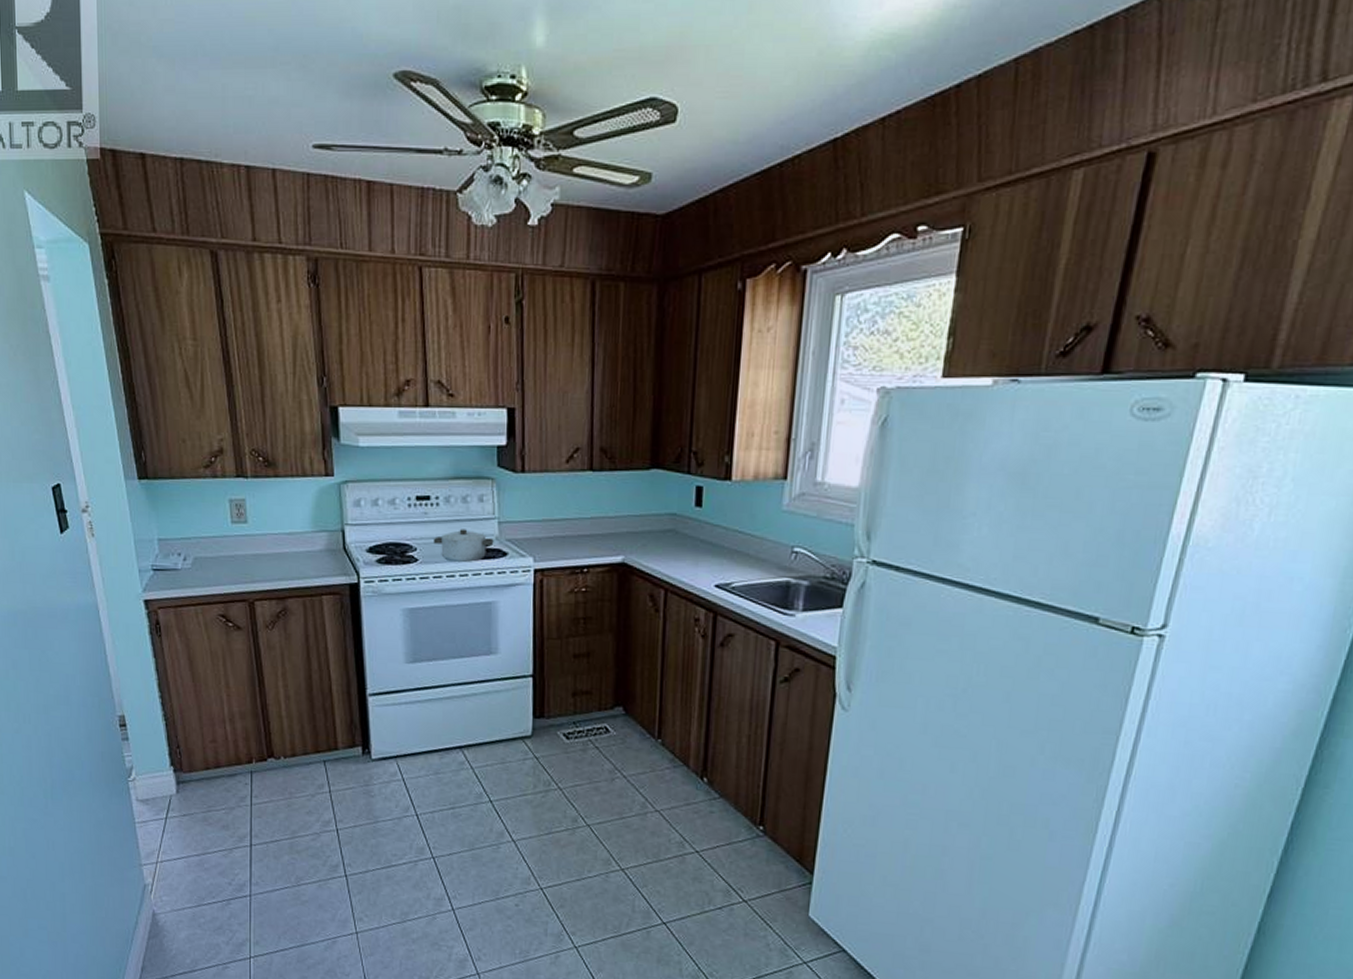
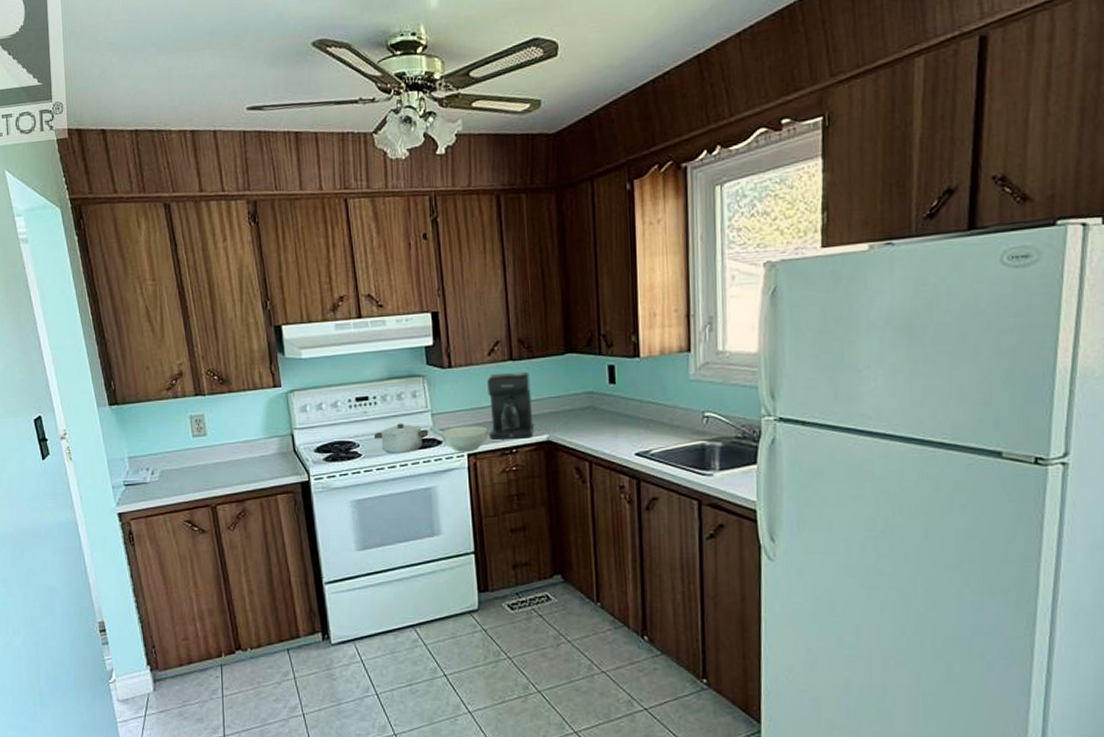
bowl: none [507,538,559,567] -> present [441,425,488,452]
coffee maker: none [560,484,610,558] -> present [487,371,534,440]

